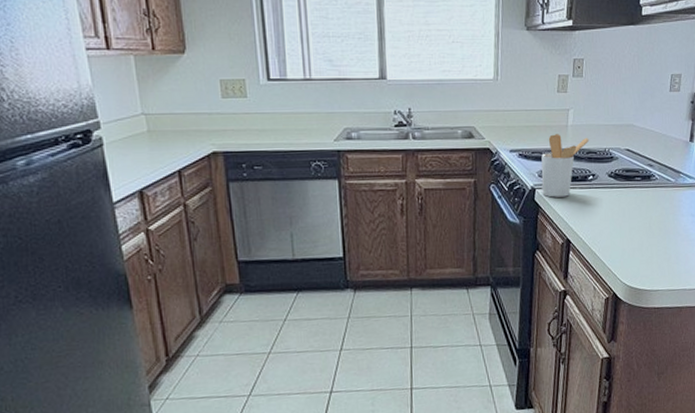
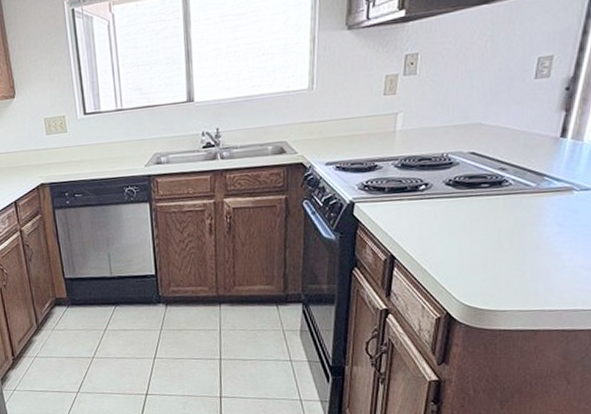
utensil holder: present [541,134,590,198] -> none [362,141,423,211]

